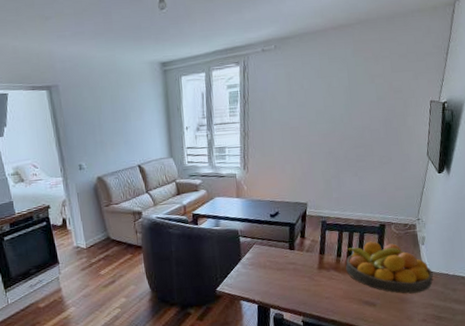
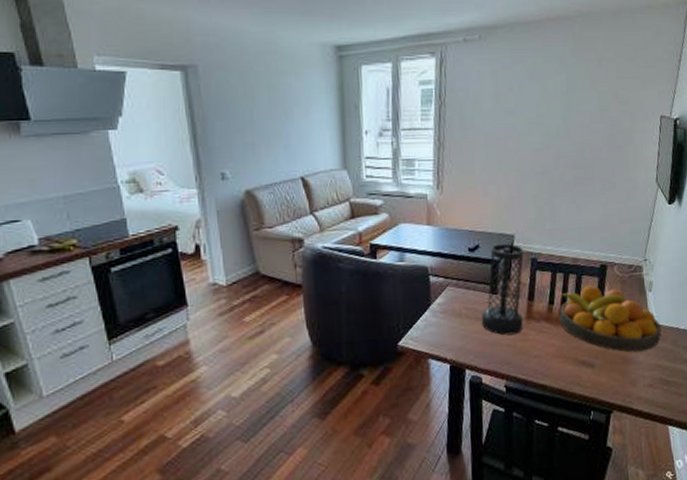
vase: none [282,210,316,282] -> present [481,243,524,336]

